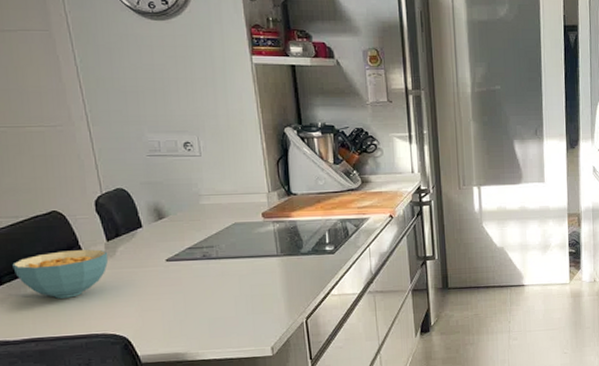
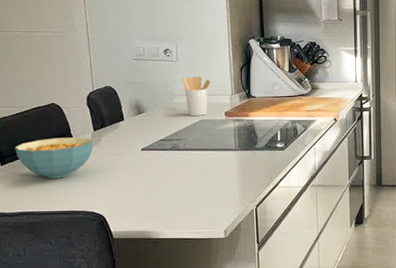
utensil holder: none [207,173,243,219] -> present [181,76,211,116]

